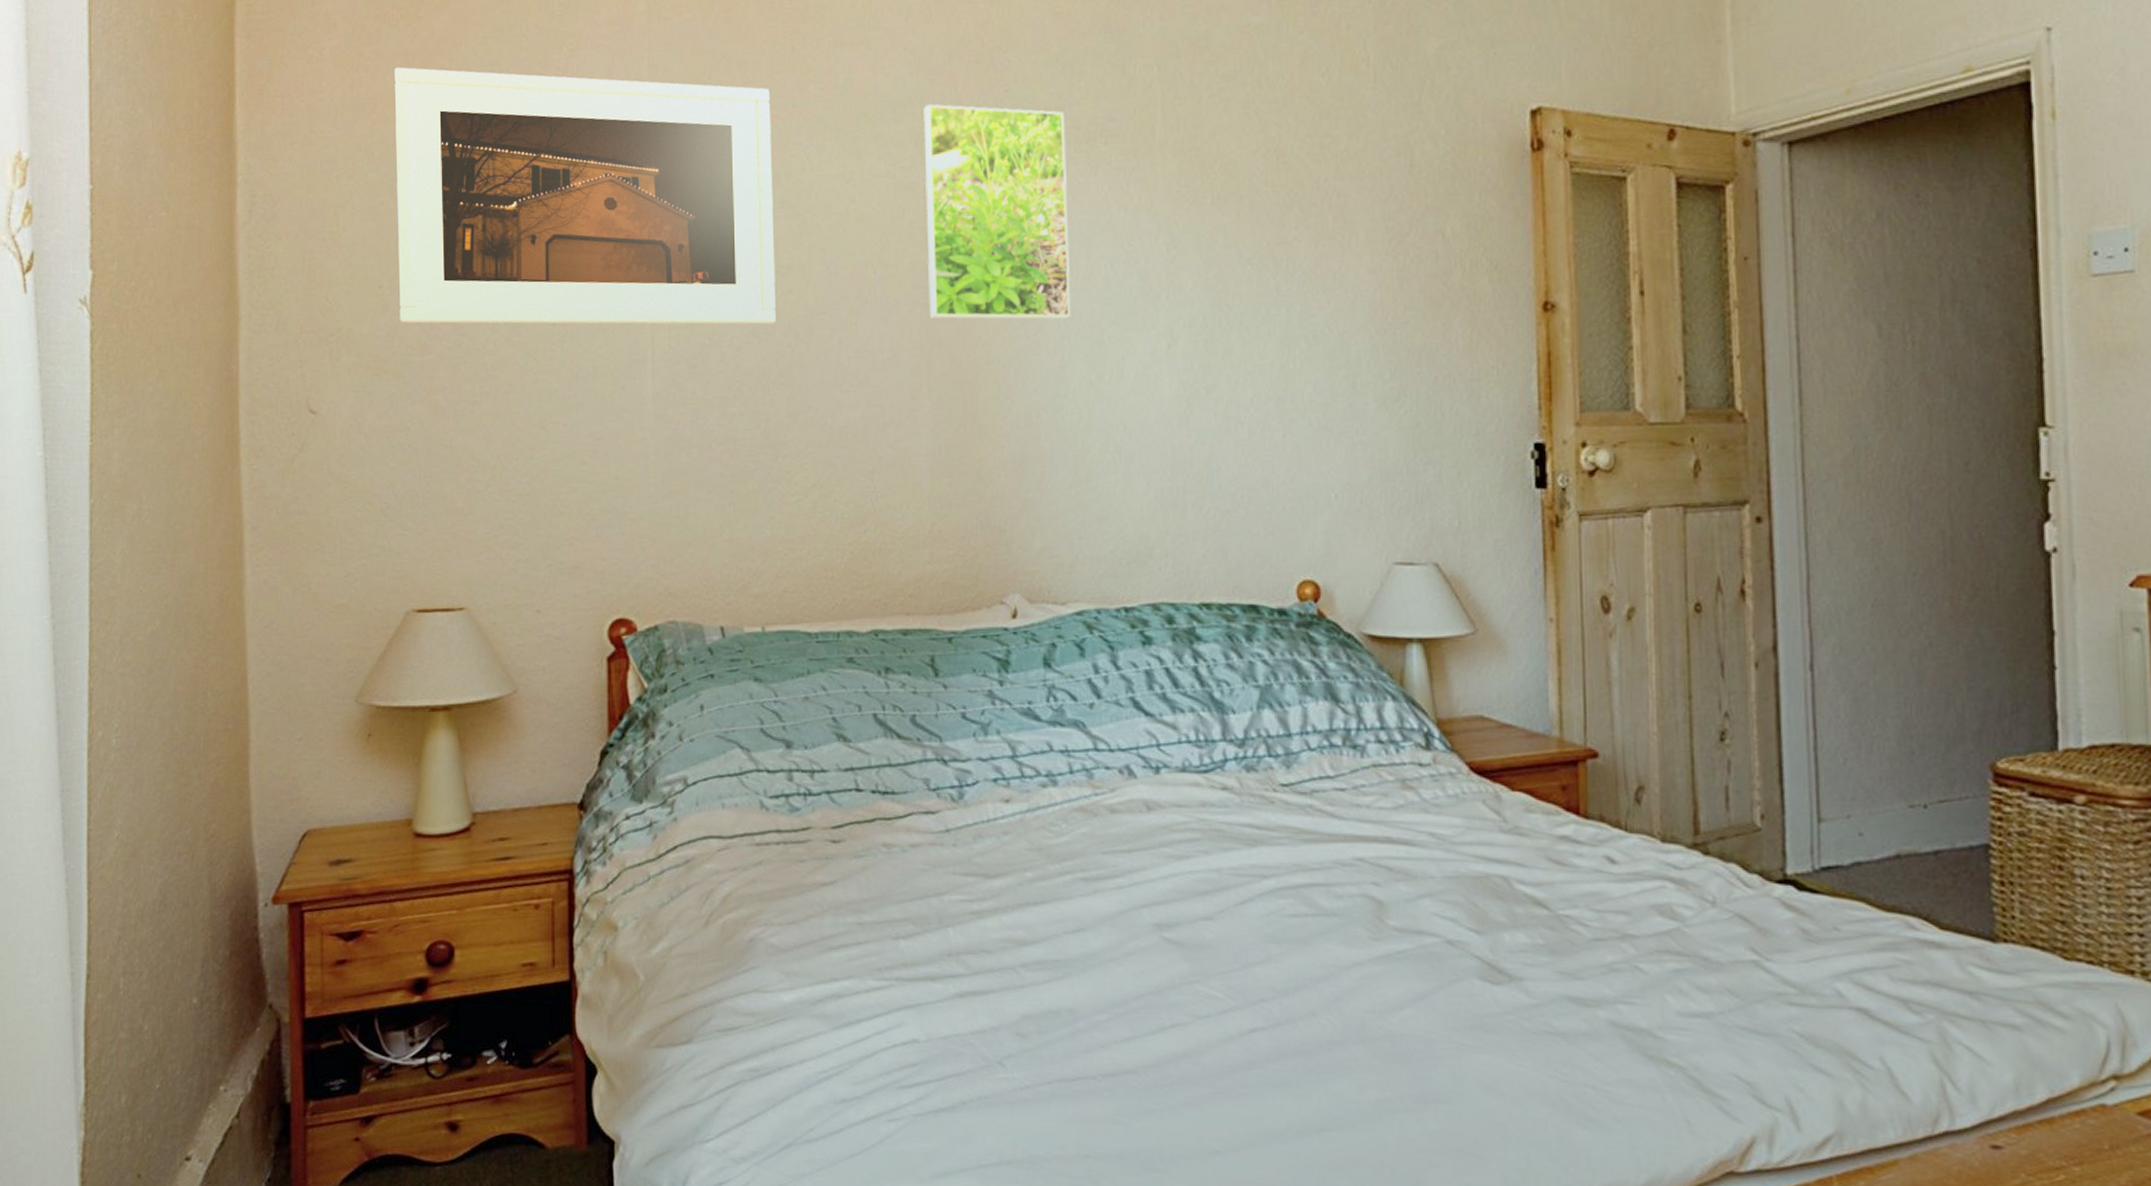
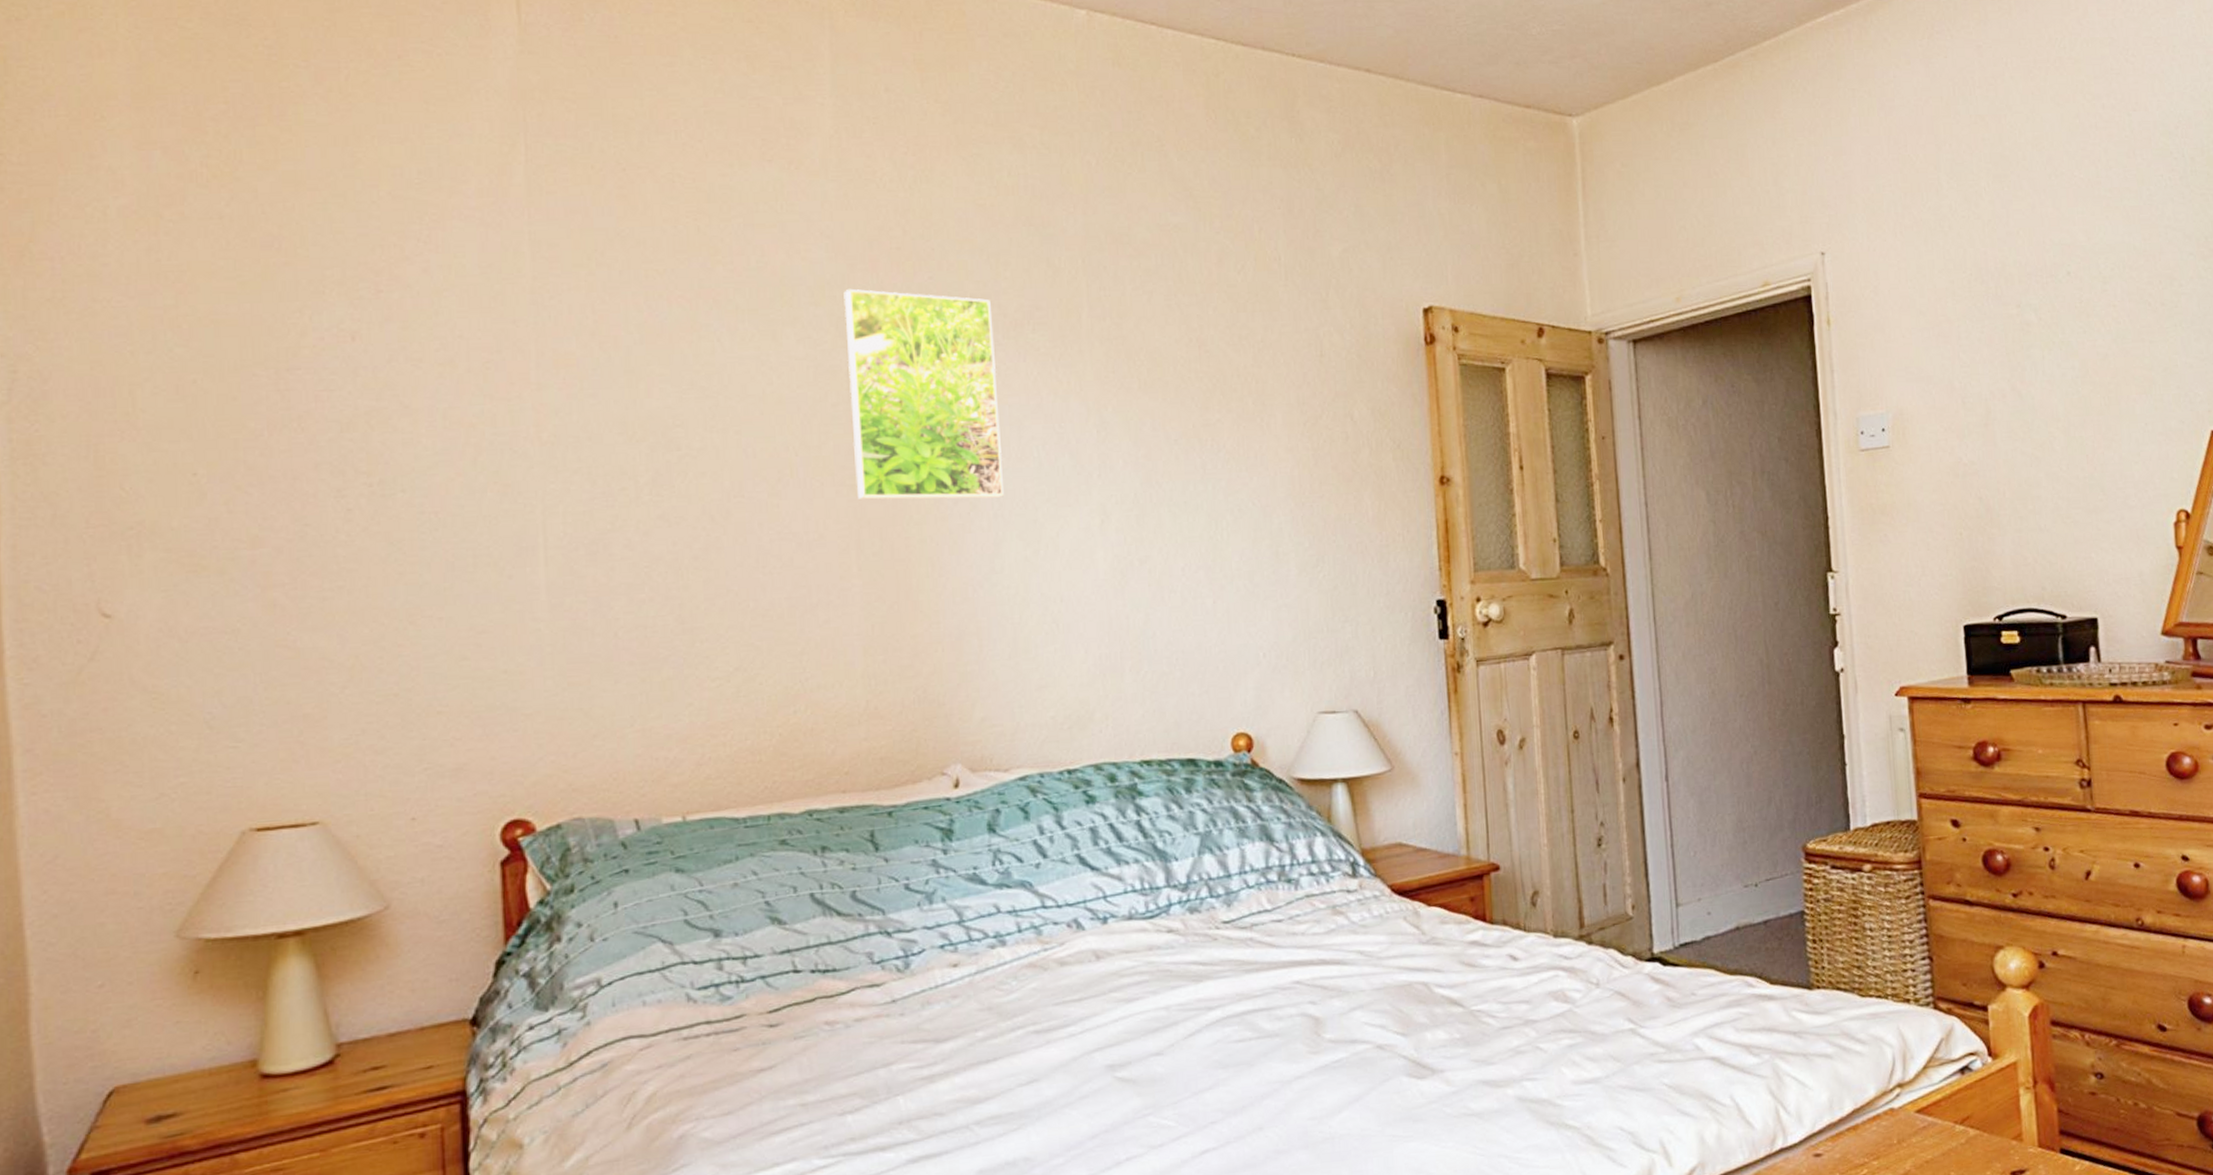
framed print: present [394,67,777,325] -> none [205,231,689,514]

